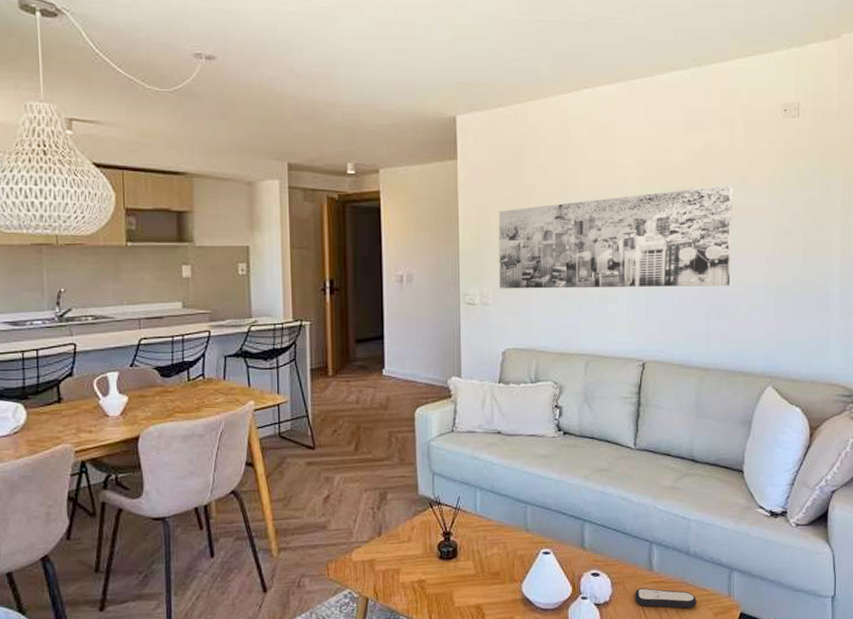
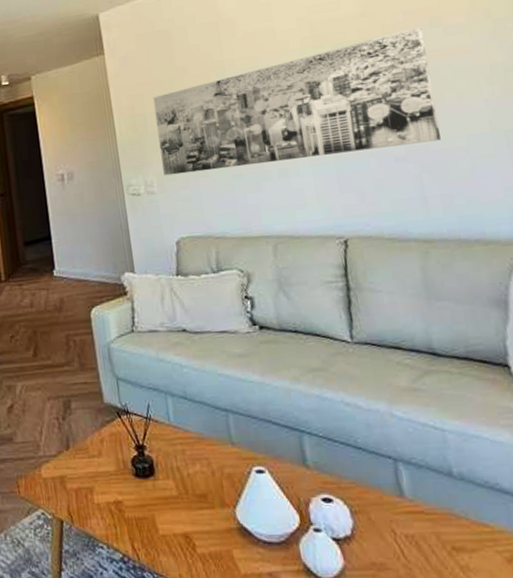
remote control: present [635,588,697,609] -> none [385,520,477,550]

